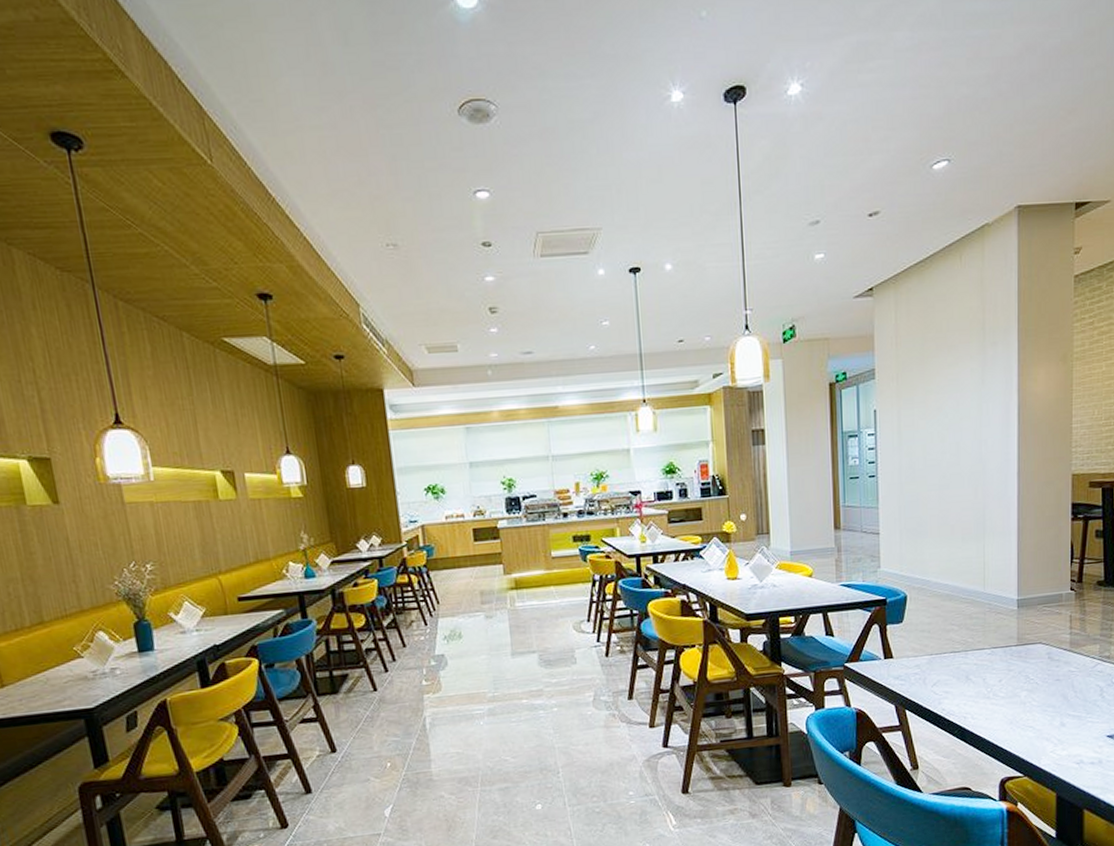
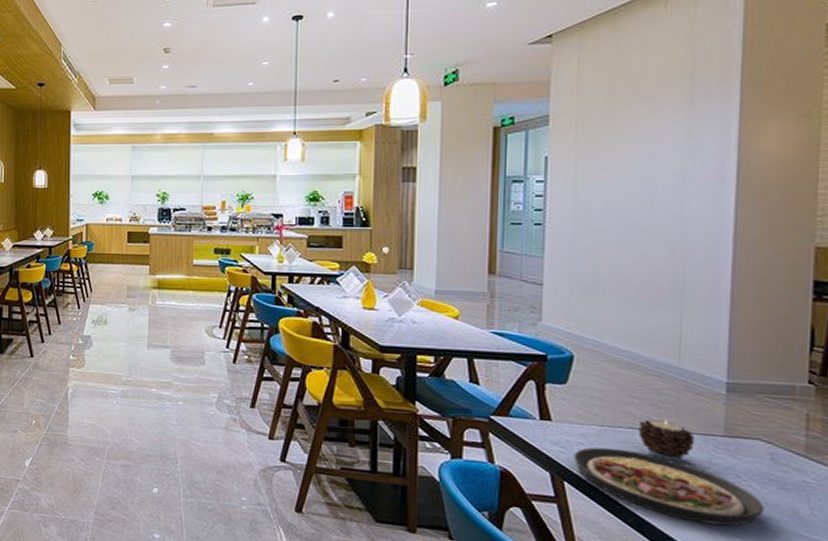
plate: none [911,671,1045,722] -> present [573,447,764,526]
candle: none [958,639,998,674] -> present [638,419,695,460]

